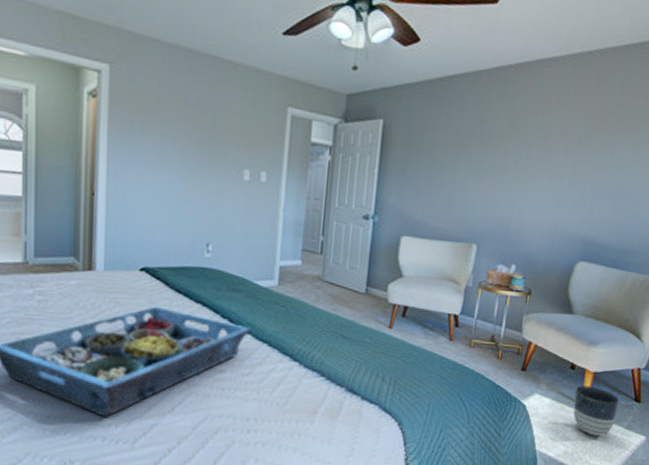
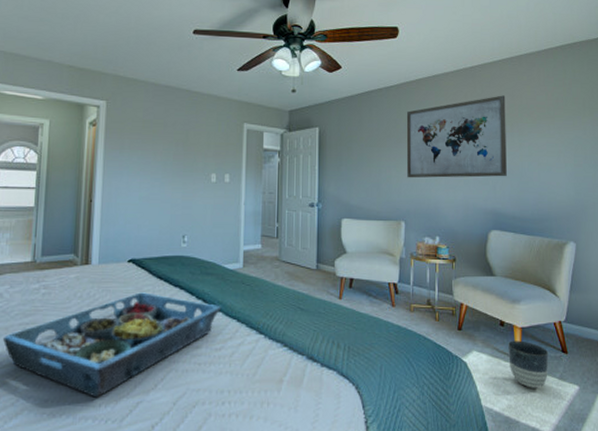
wall art: none [487,93,626,199] -> present [406,95,507,178]

